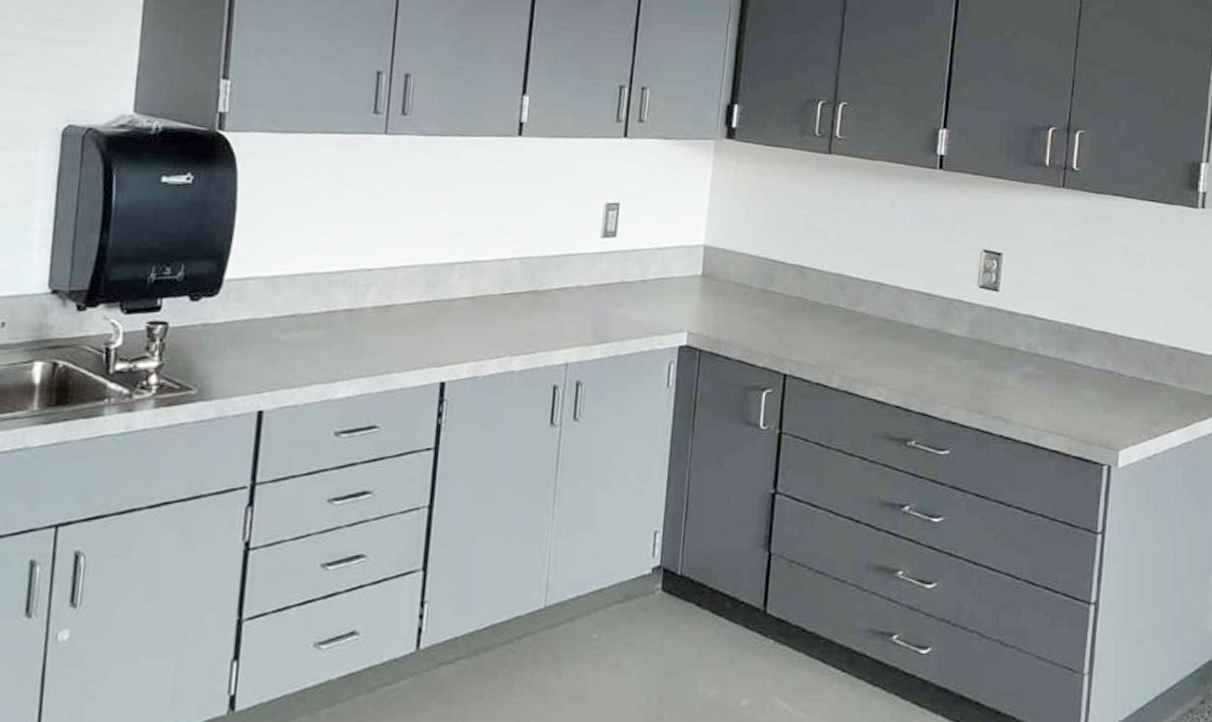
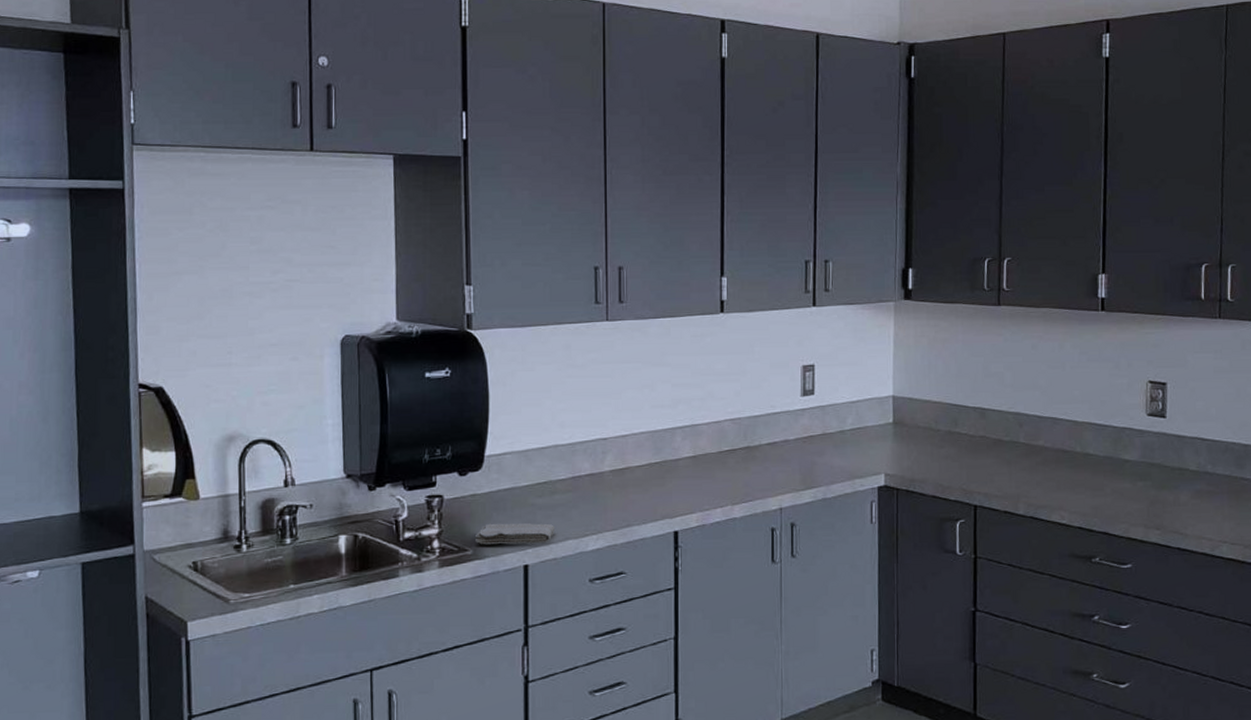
washcloth: none [201,359,299,387] -> present [474,523,554,545]

